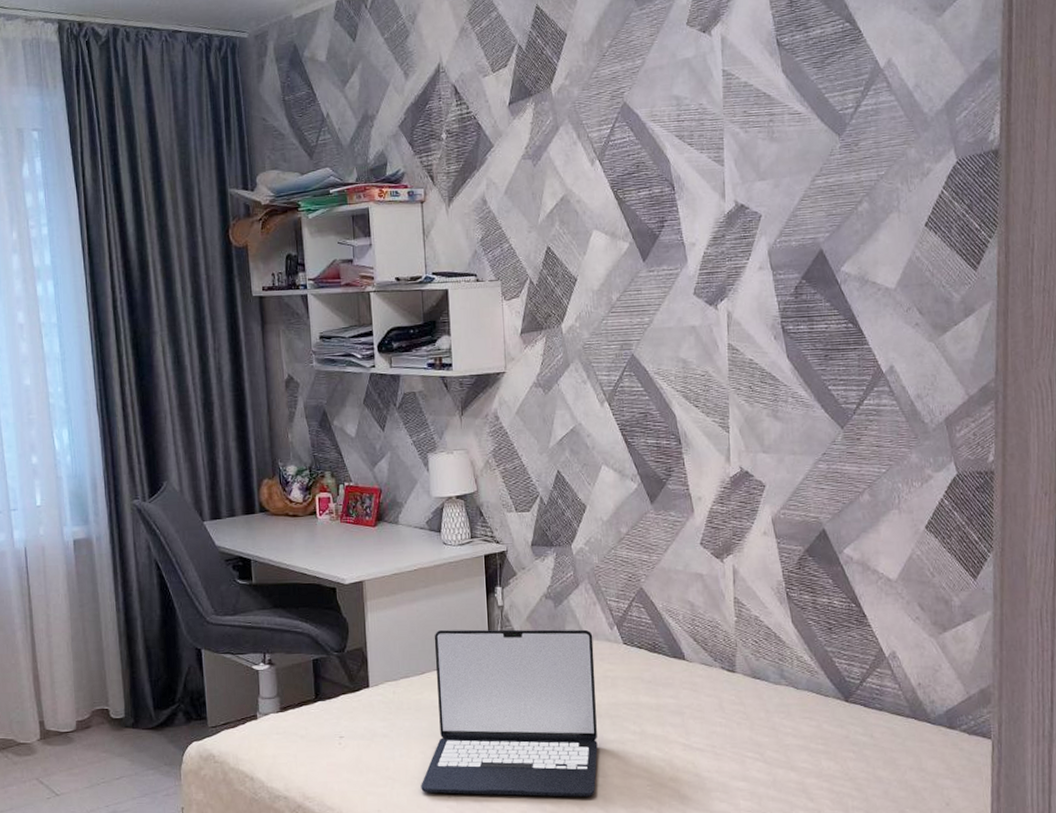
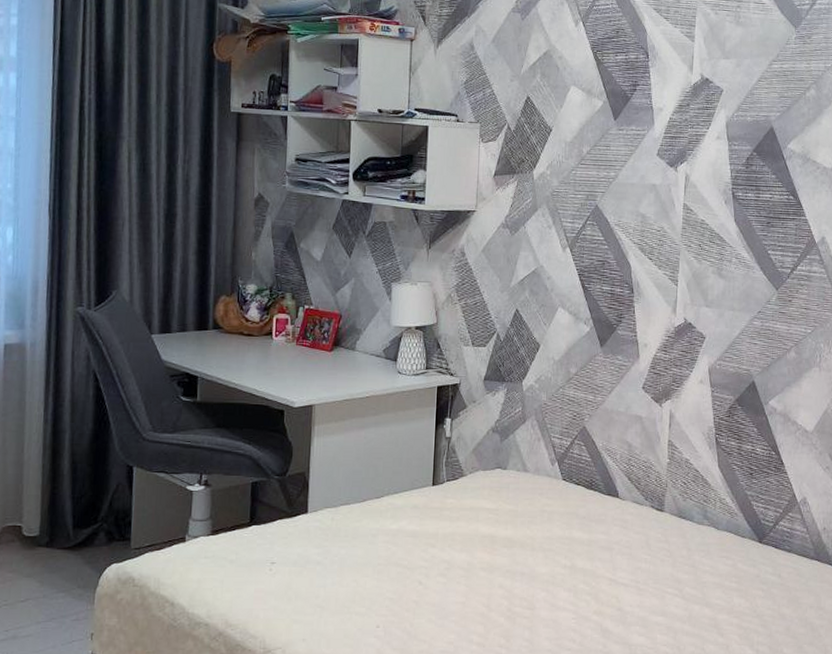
laptop: present [421,629,598,797] -> none [350,459,535,629]

